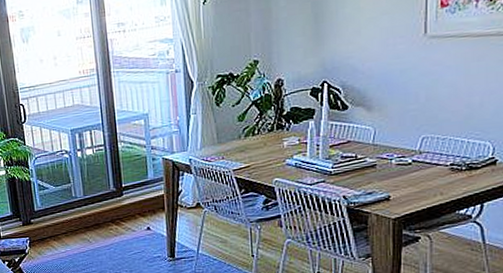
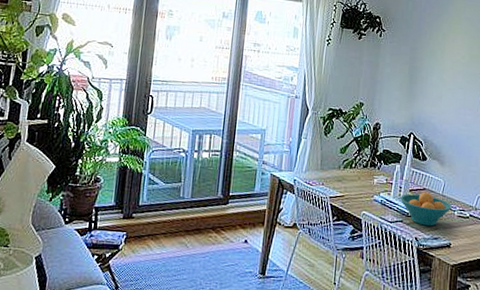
fruit bowl: none [318,144,389,182] -> present [399,192,453,226]

